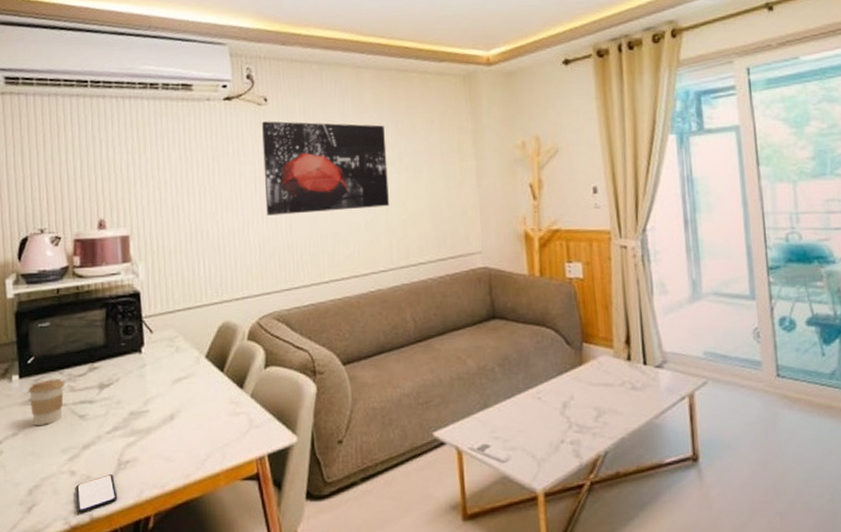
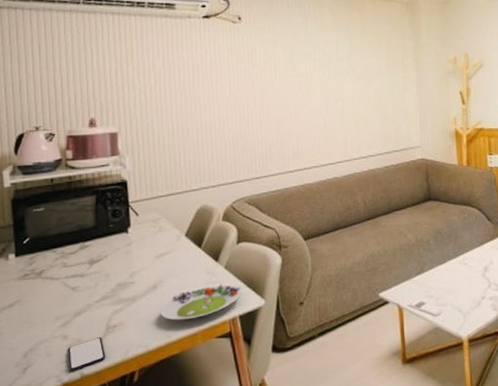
coffee cup: present [28,379,65,425] -> none [24,256,58,297]
salad plate: none [178,416,269,458] -> present [160,284,240,321]
wall art: present [261,121,389,216] -> none [235,36,344,116]

